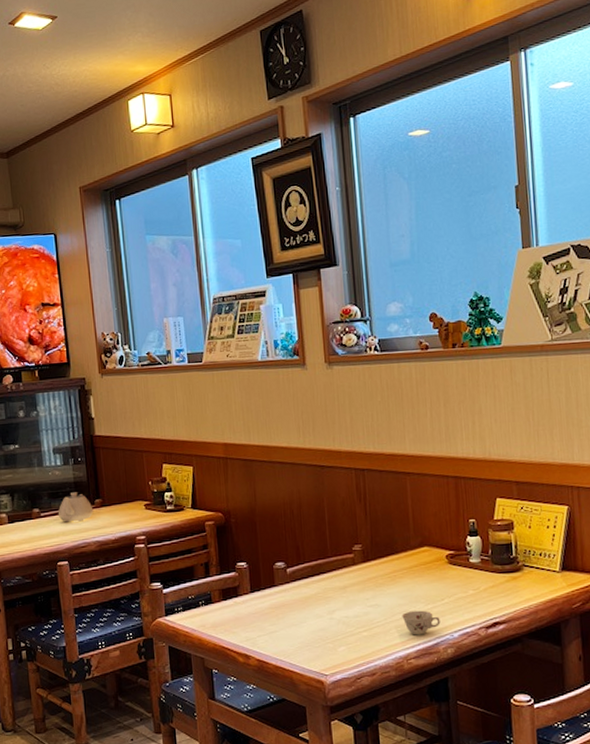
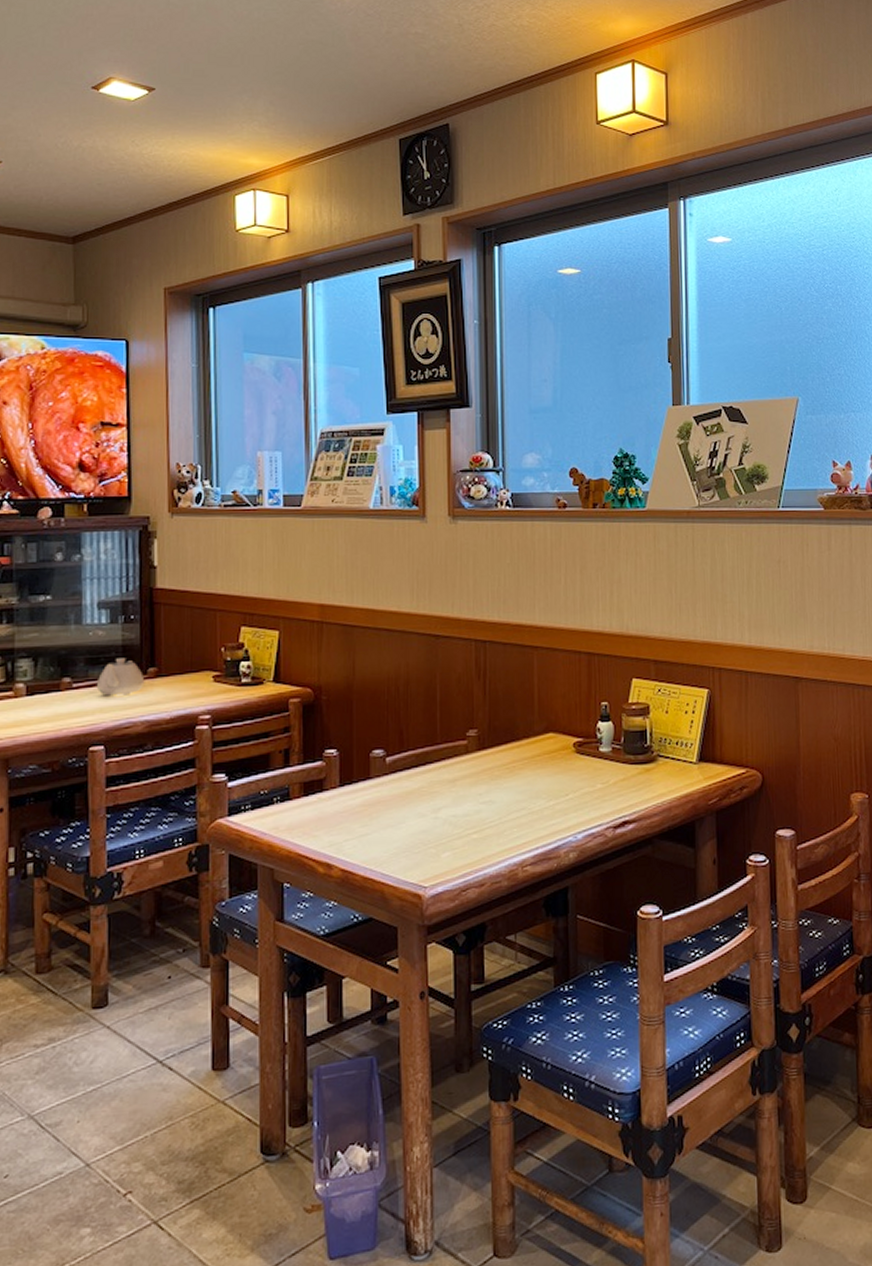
teacup: present [402,610,441,635] -> none [519,807,563,838]

